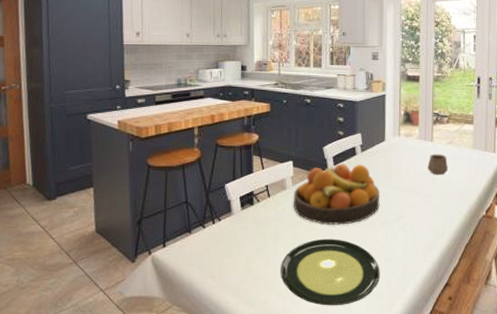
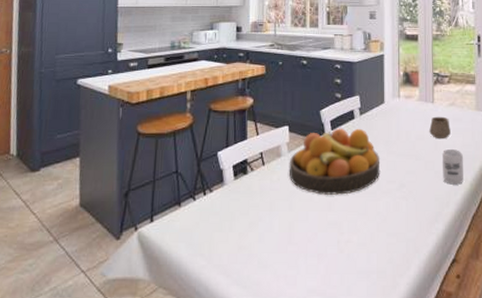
plate: present [280,238,380,306] -> none [275,210,382,287]
cup: none [439,185,459,217] -> present [443,149,463,185]

